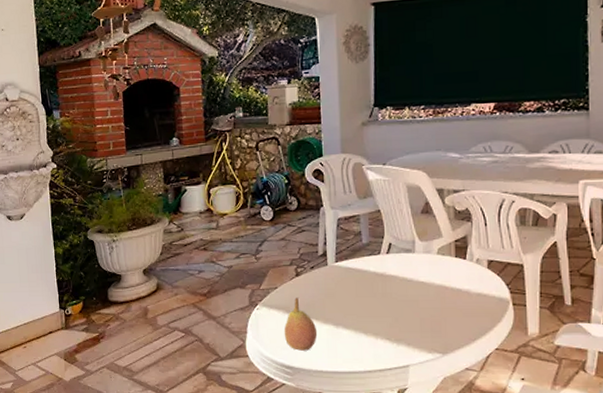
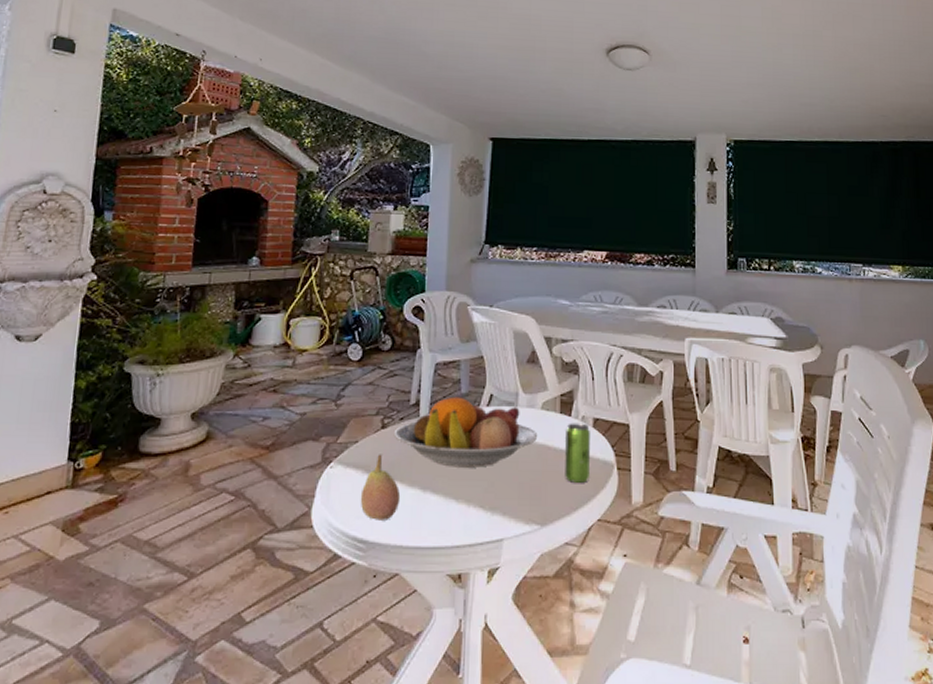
fruit bowl: none [306,246,436,307] -> present [393,396,538,468]
beverage can: none [461,265,486,317] -> present [565,423,590,483]

